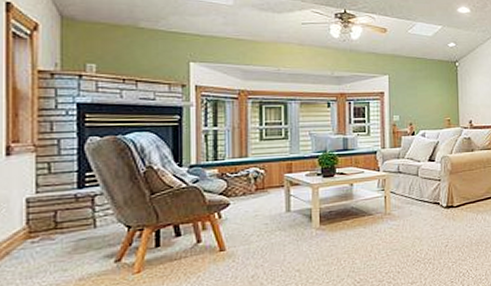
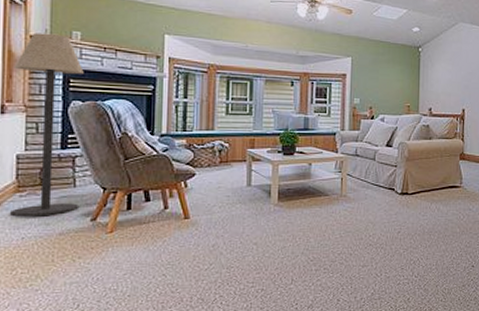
floor lamp: none [19,67,101,266] -> present [9,32,84,217]

